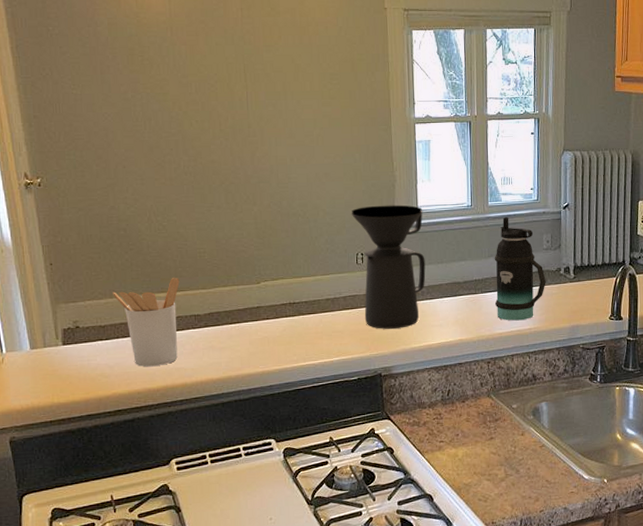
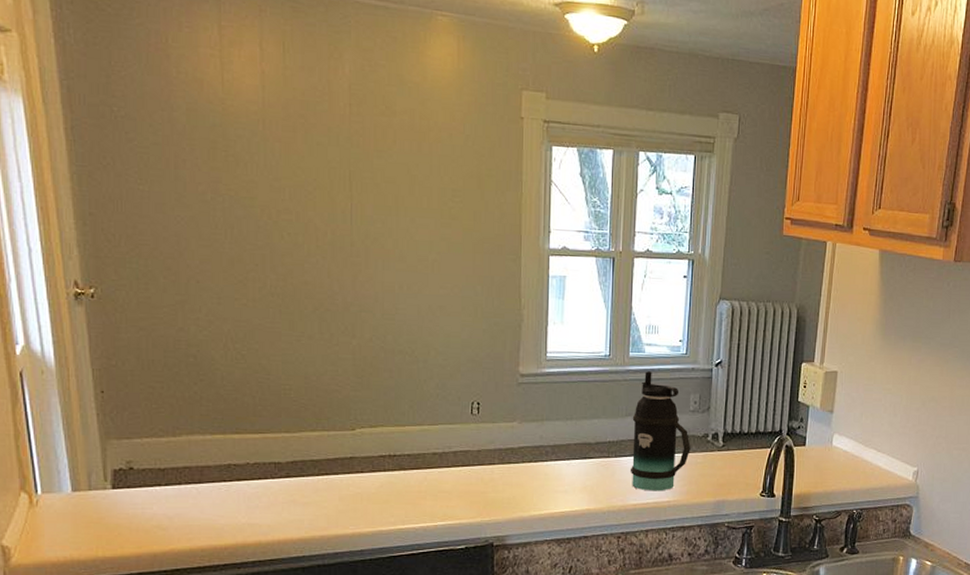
utensil holder: present [113,278,180,367] -> none [176,417,259,521]
coffee maker: present [351,205,426,329] -> none [468,347,553,492]

